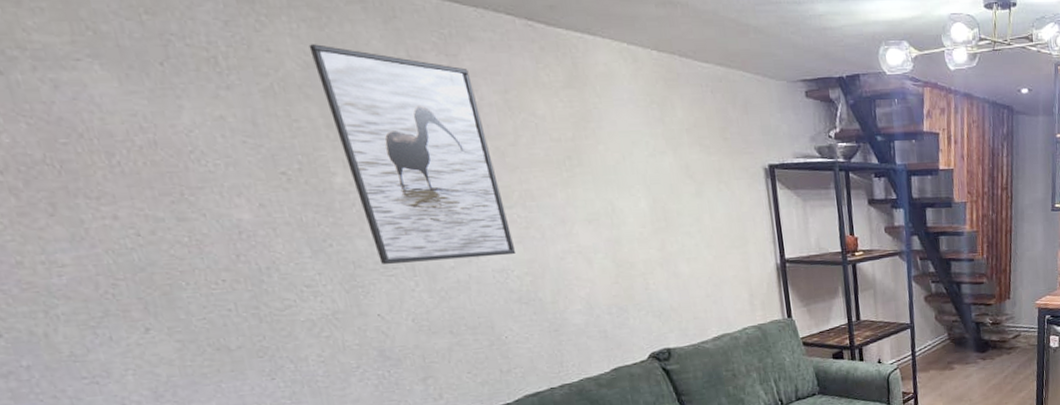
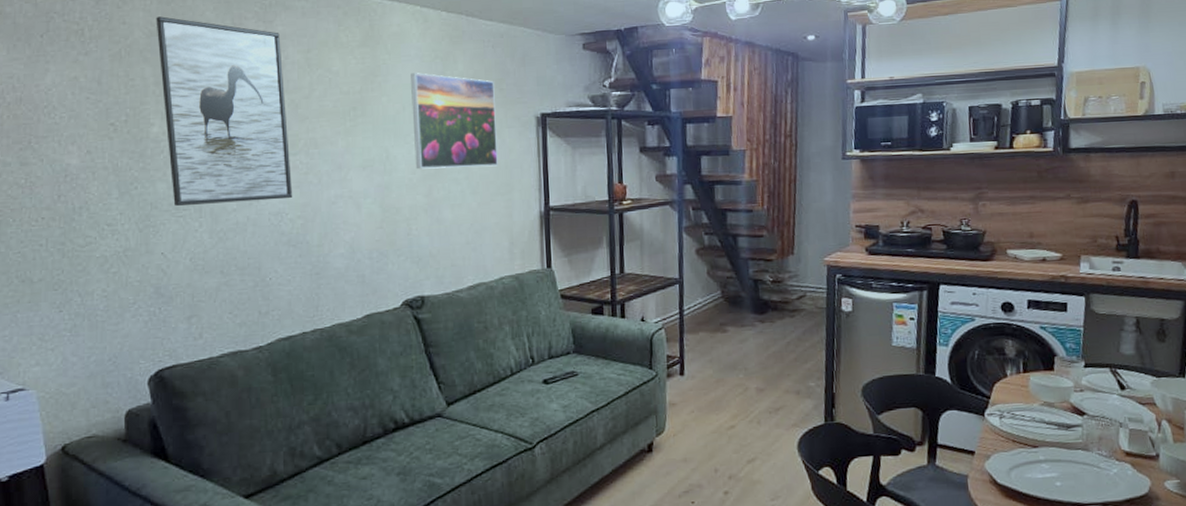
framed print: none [626,119,730,223] -> present [411,73,498,170]

